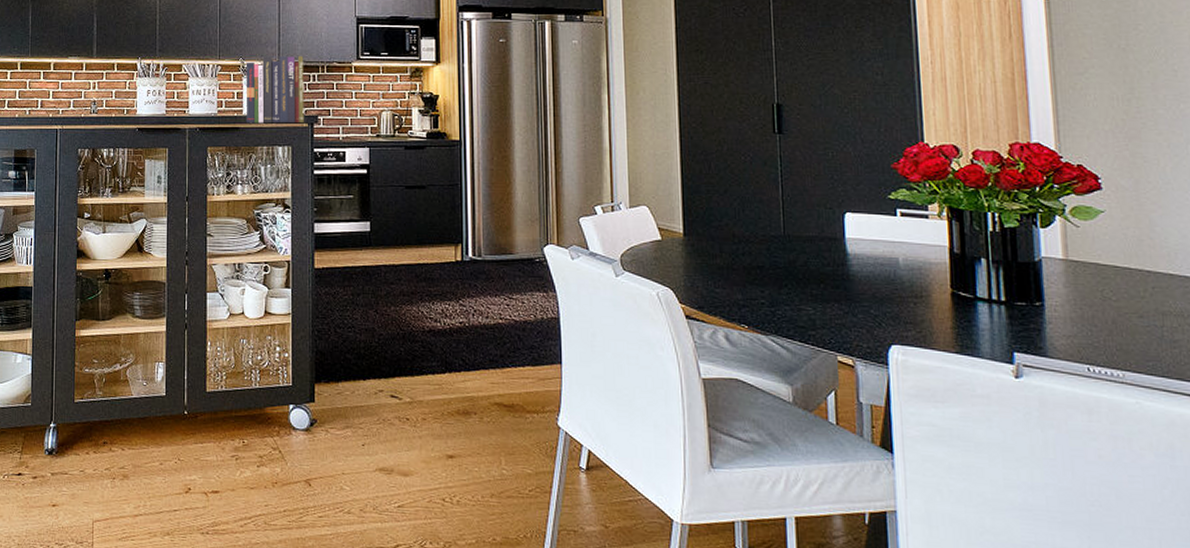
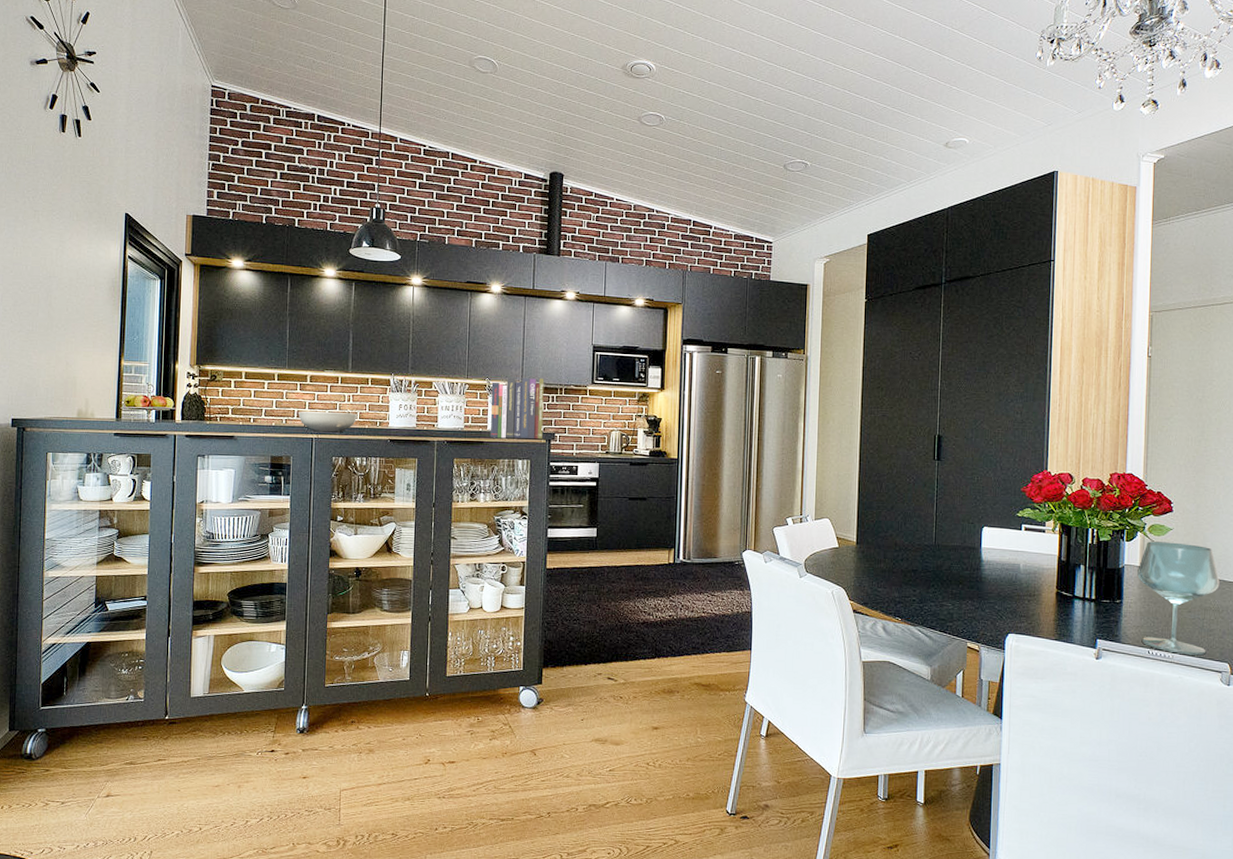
bowl: none [41,100,104,124] -> present [297,411,358,434]
wine glass: none [1060,227,1180,375] -> present [1137,541,1220,656]

